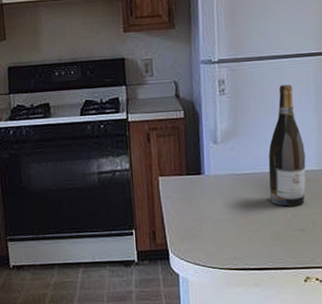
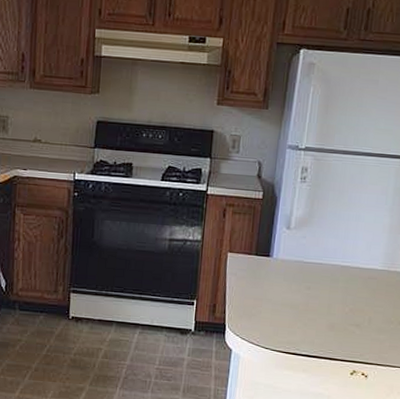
wine bottle: present [268,84,306,207] -> none [332,182,374,302]

